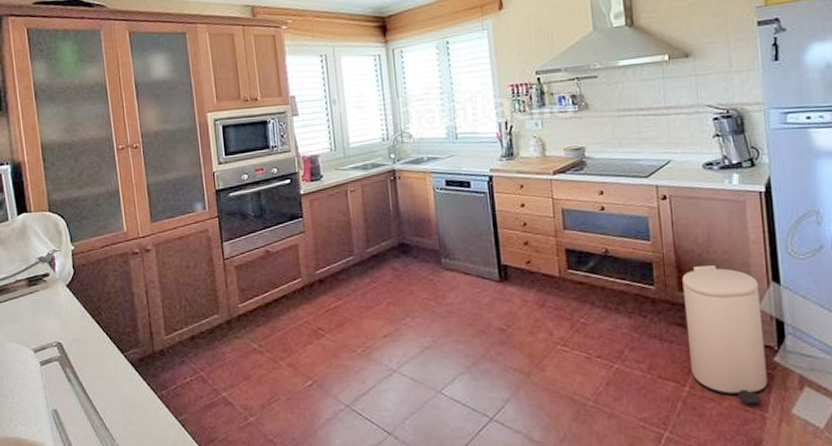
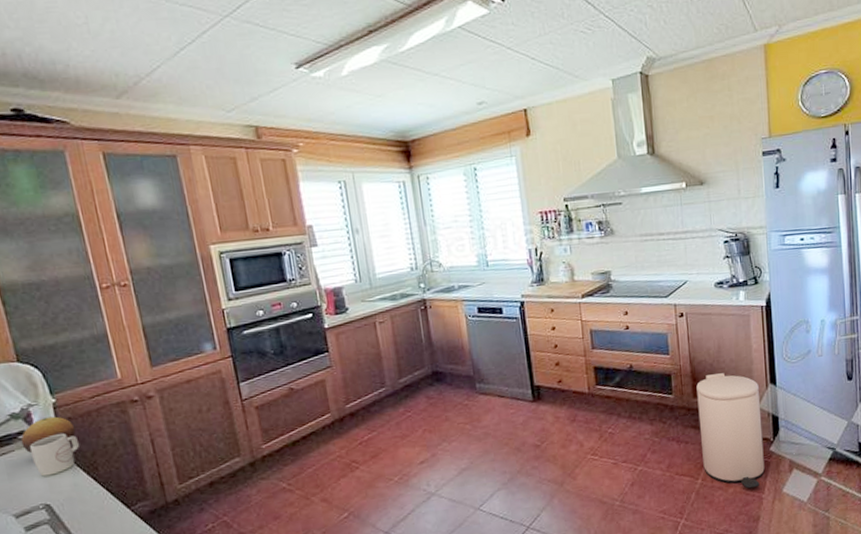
fruit: none [45,262,87,295] -> present [20,416,76,454]
mug: none [50,278,89,316] -> present [29,433,80,477]

